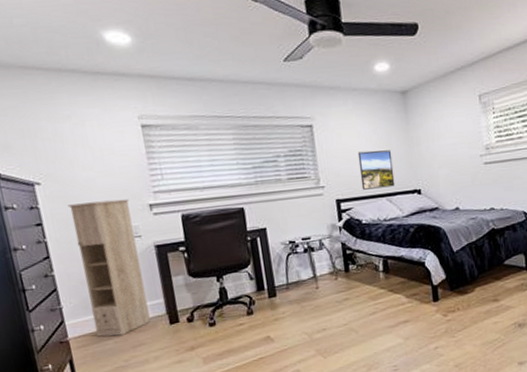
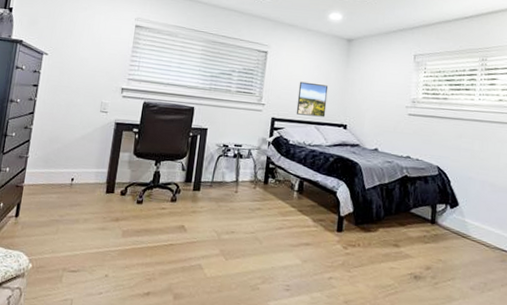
storage cabinet: present [68,198,151,337] -> none [46,75,108,193]

